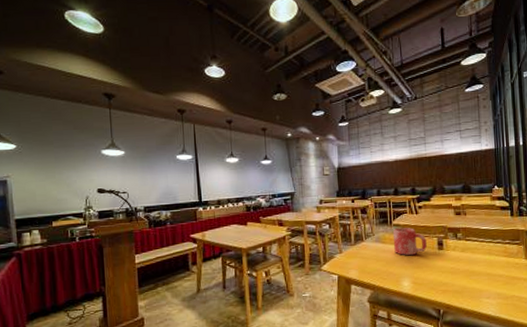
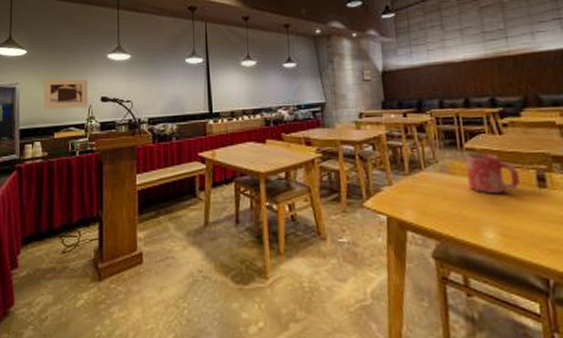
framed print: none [37,172,85,201] -> present [43,78,89,110]

